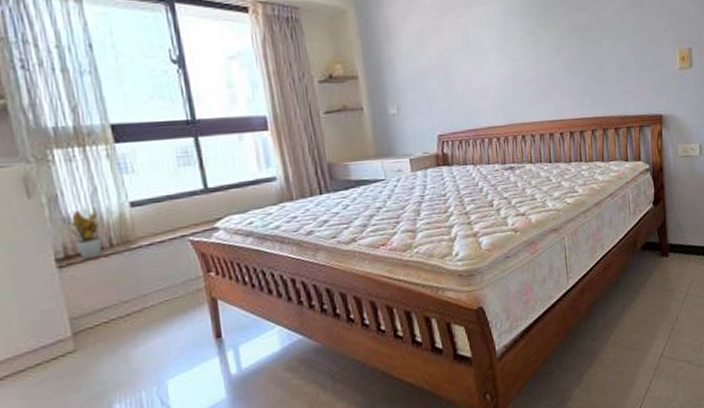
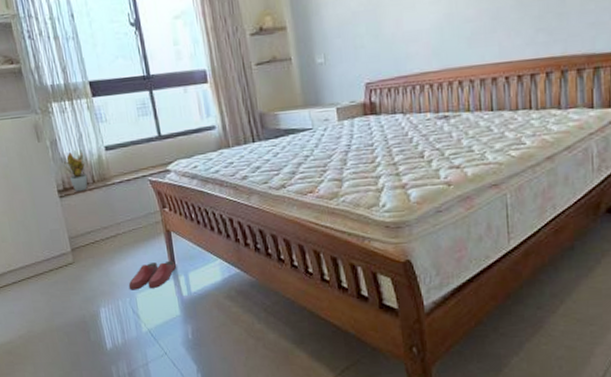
slippers: none [156,333,223,376] -> present [128,260,176,290]

